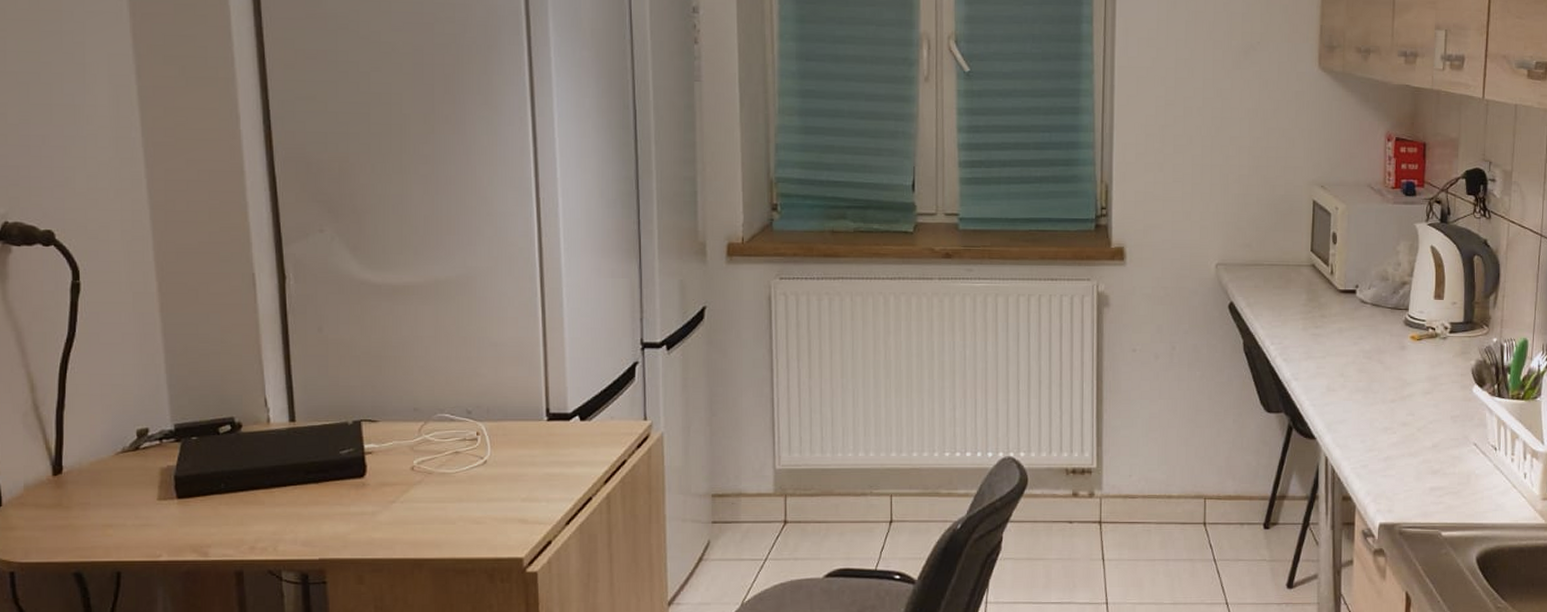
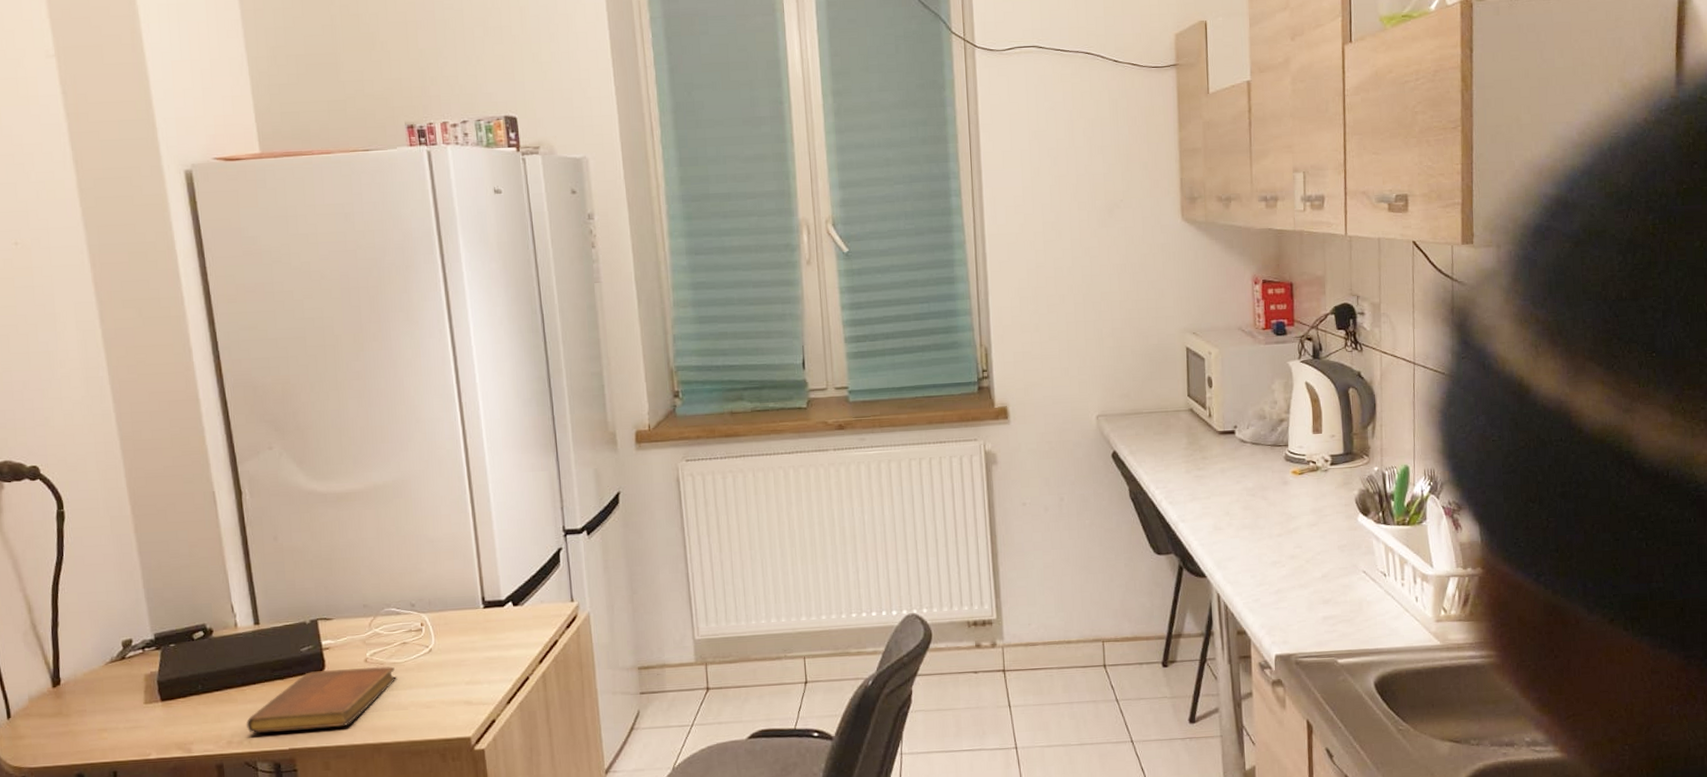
notebook: none [272,475,445,539] -> present [246,666,397,733]

